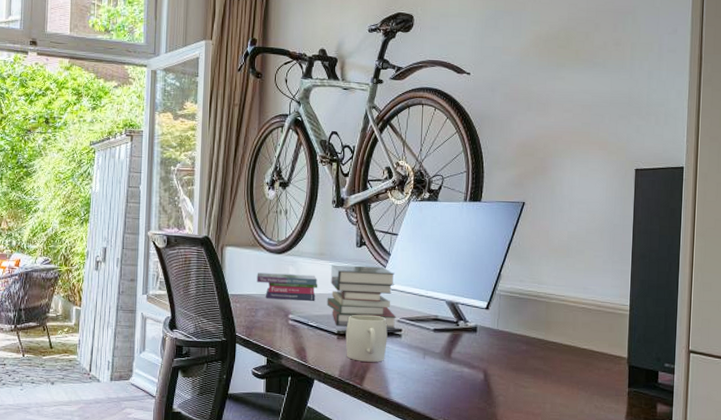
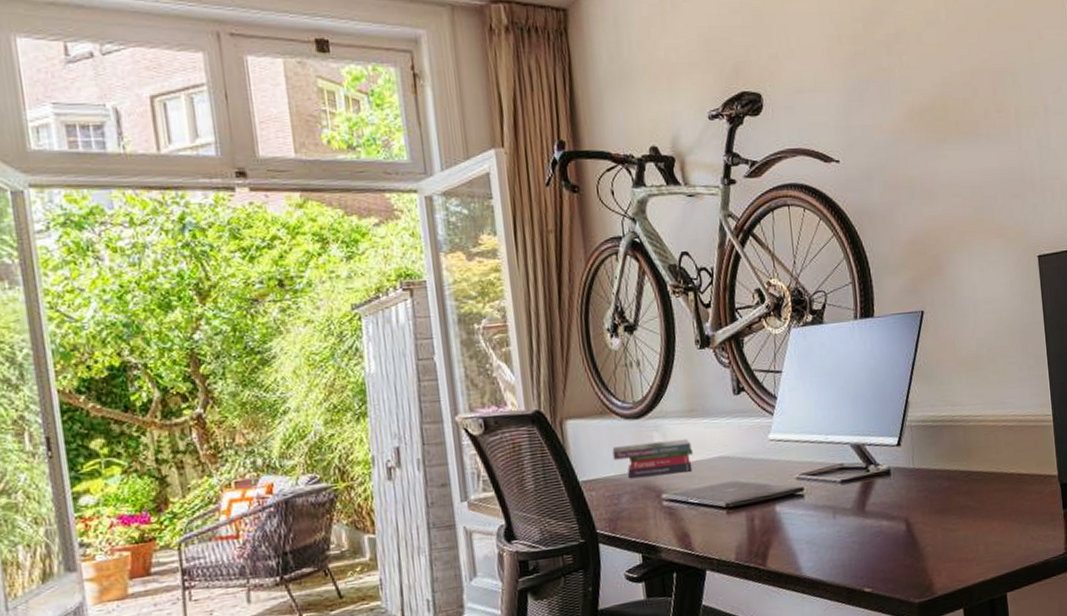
books: present [326,264,396,330] -> none [706,414,796,499]
mug: present [345,314,388,362] -> none [735,475,789,537]

